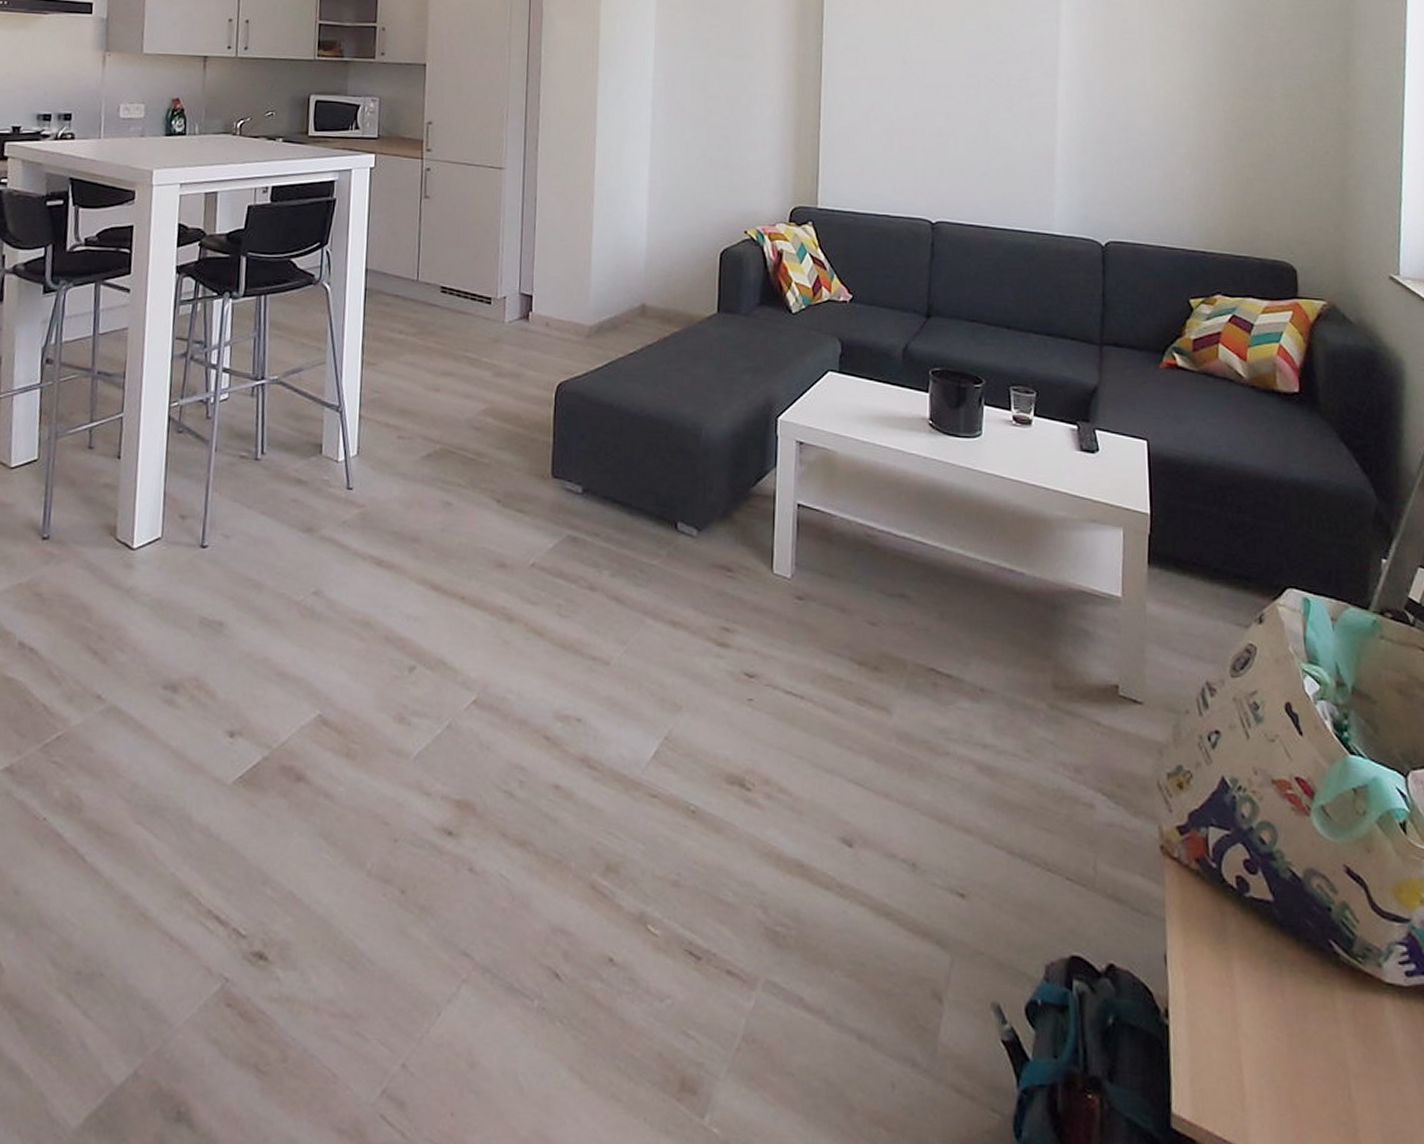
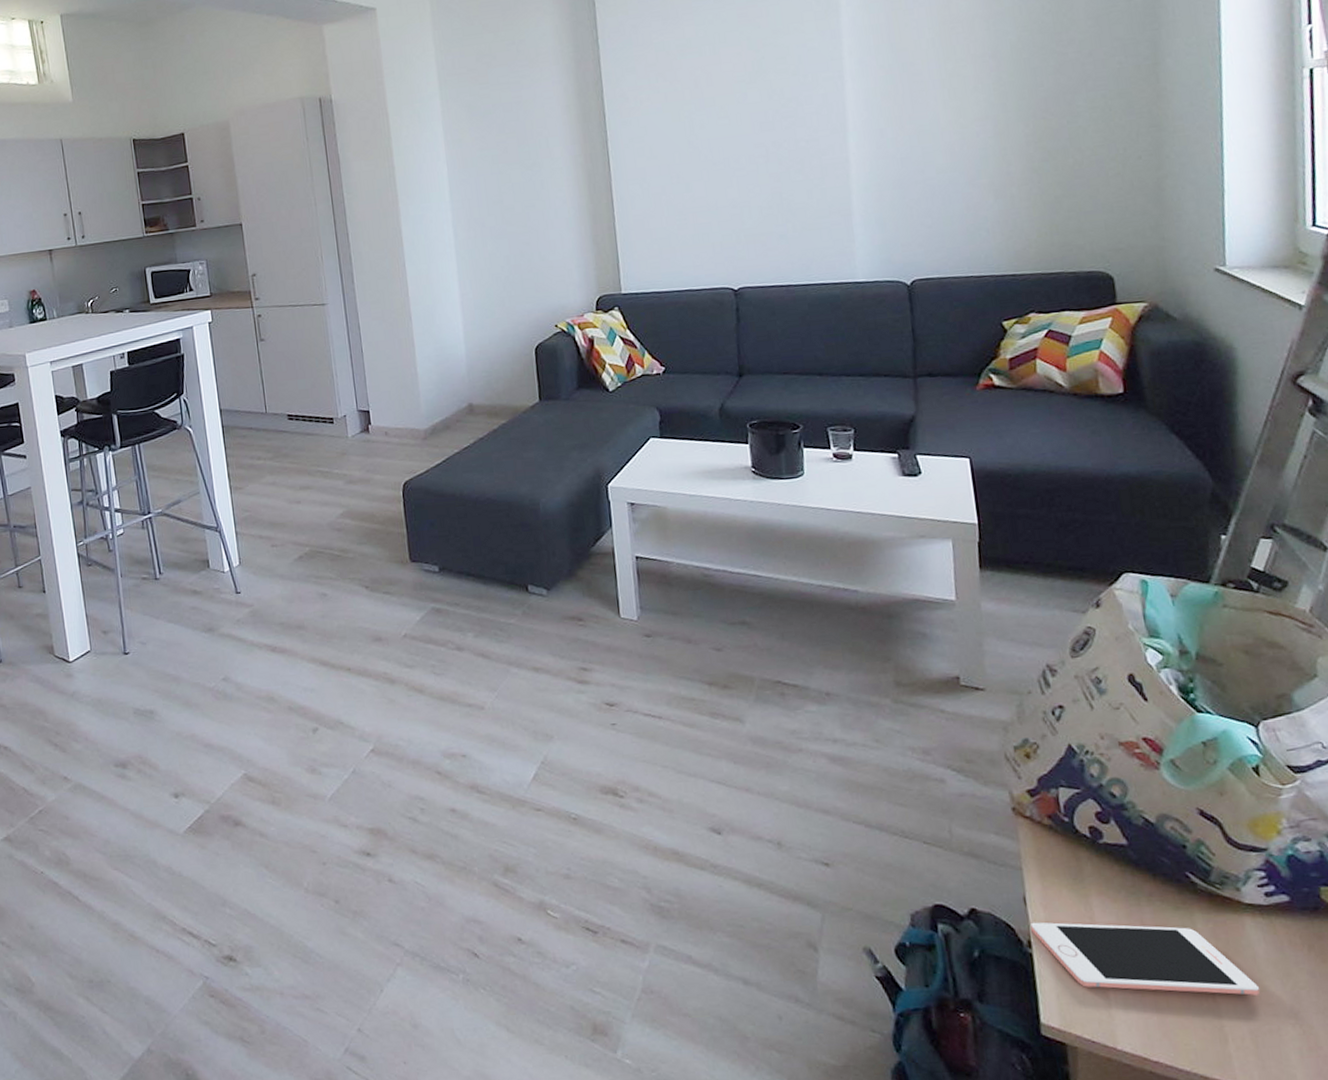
cell phone: none [1169,986,1395,1095] -> present [1030,922,1260,995]

